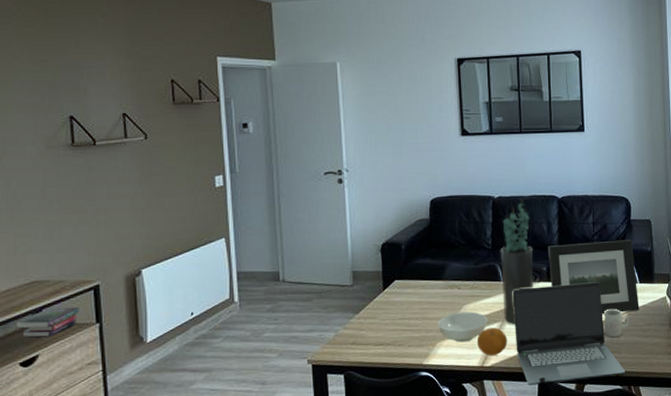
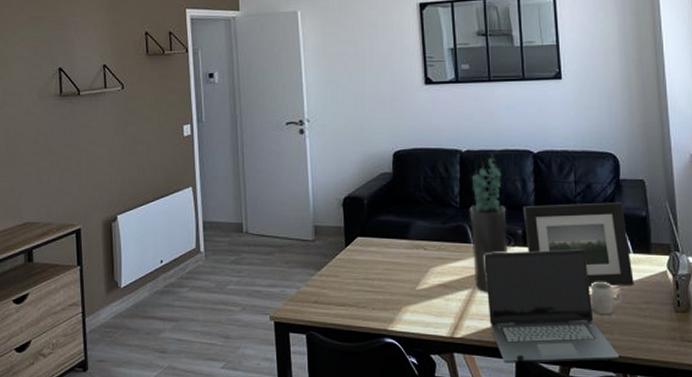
books: present [16,306,79,338] -> none [11,248,63,277]
bowl: present [437,311,487,343] -> none [402,275,456,309]
fruit: present [477,327,508,355] -> none [446,294,480,326]

